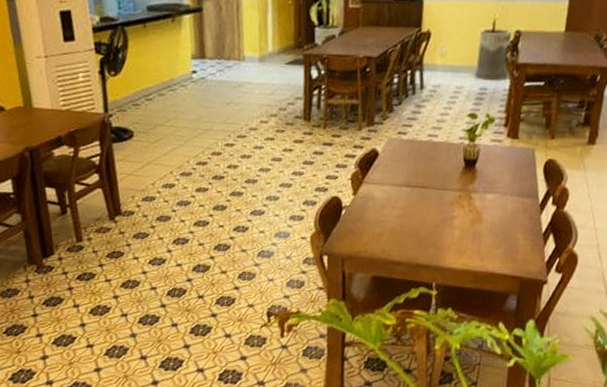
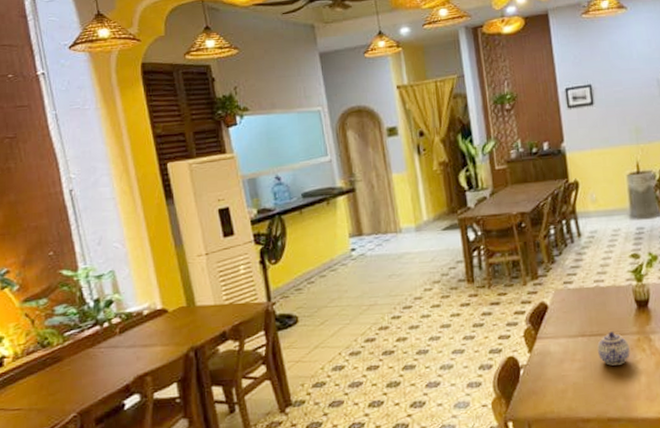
teapot: none [419,185,450,217] -> present [597,331,630,366]

